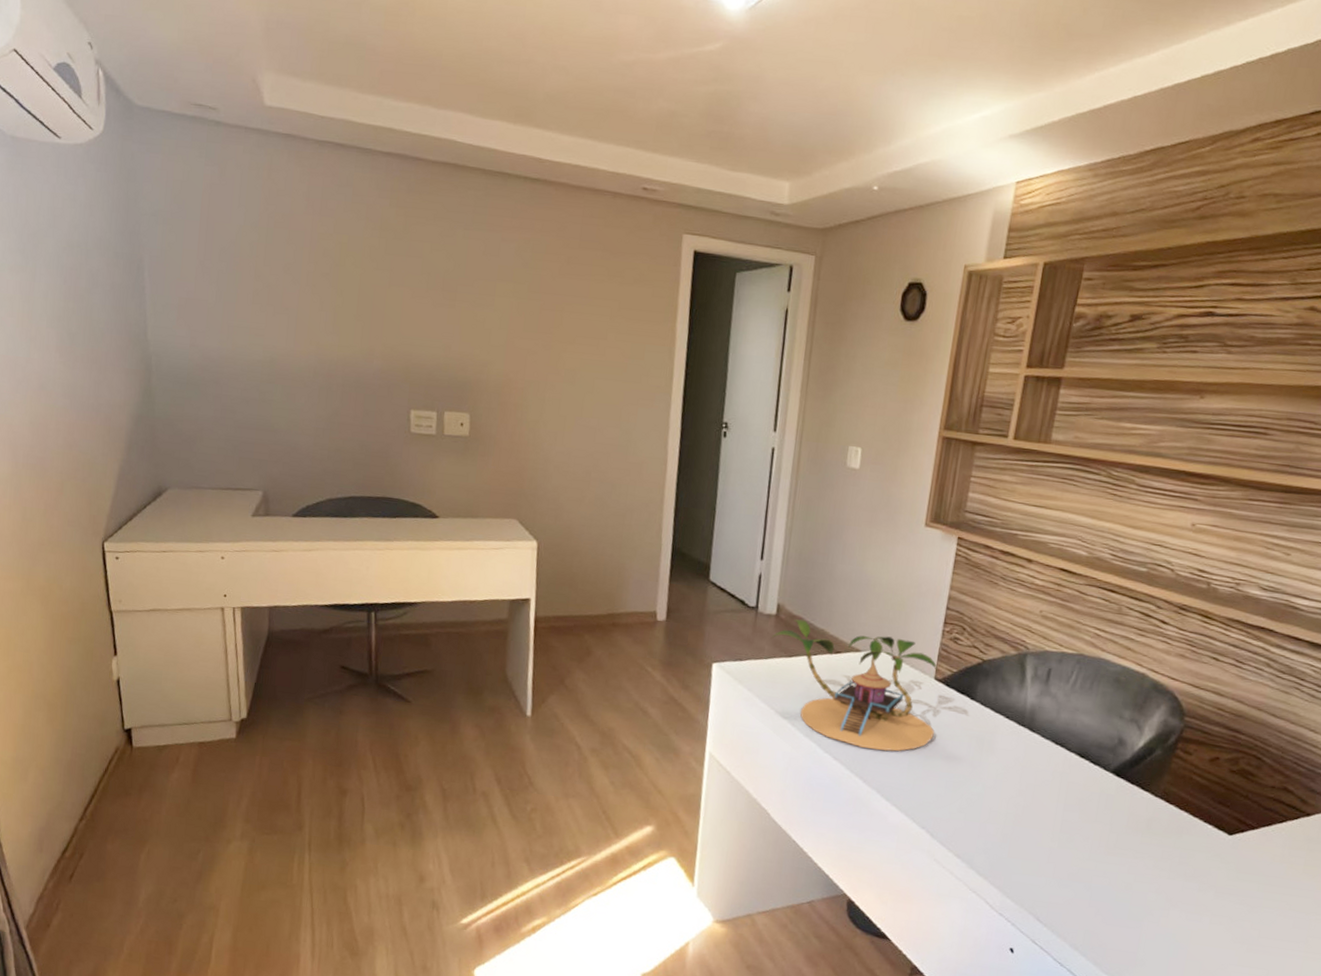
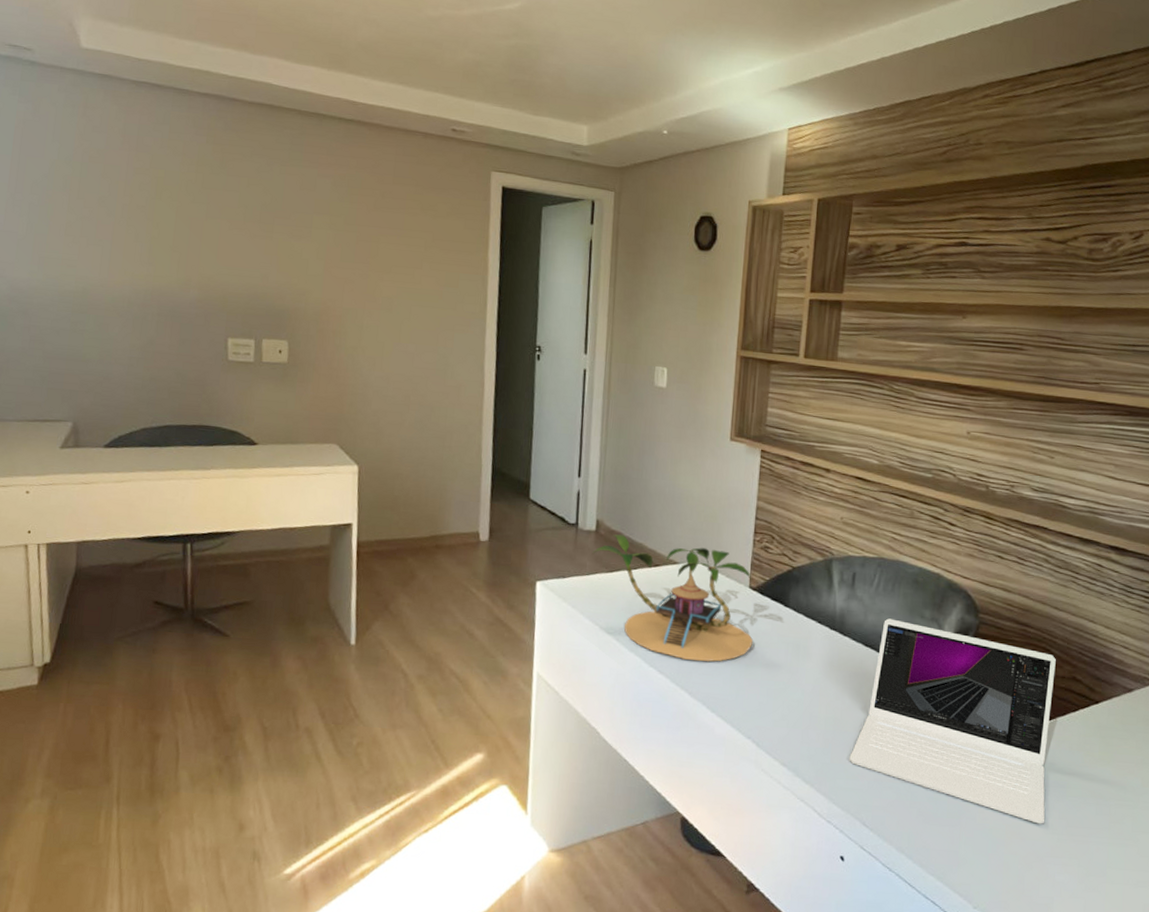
laptop: none [1027,717,1267,933] -> present [849,618,1056,824]

